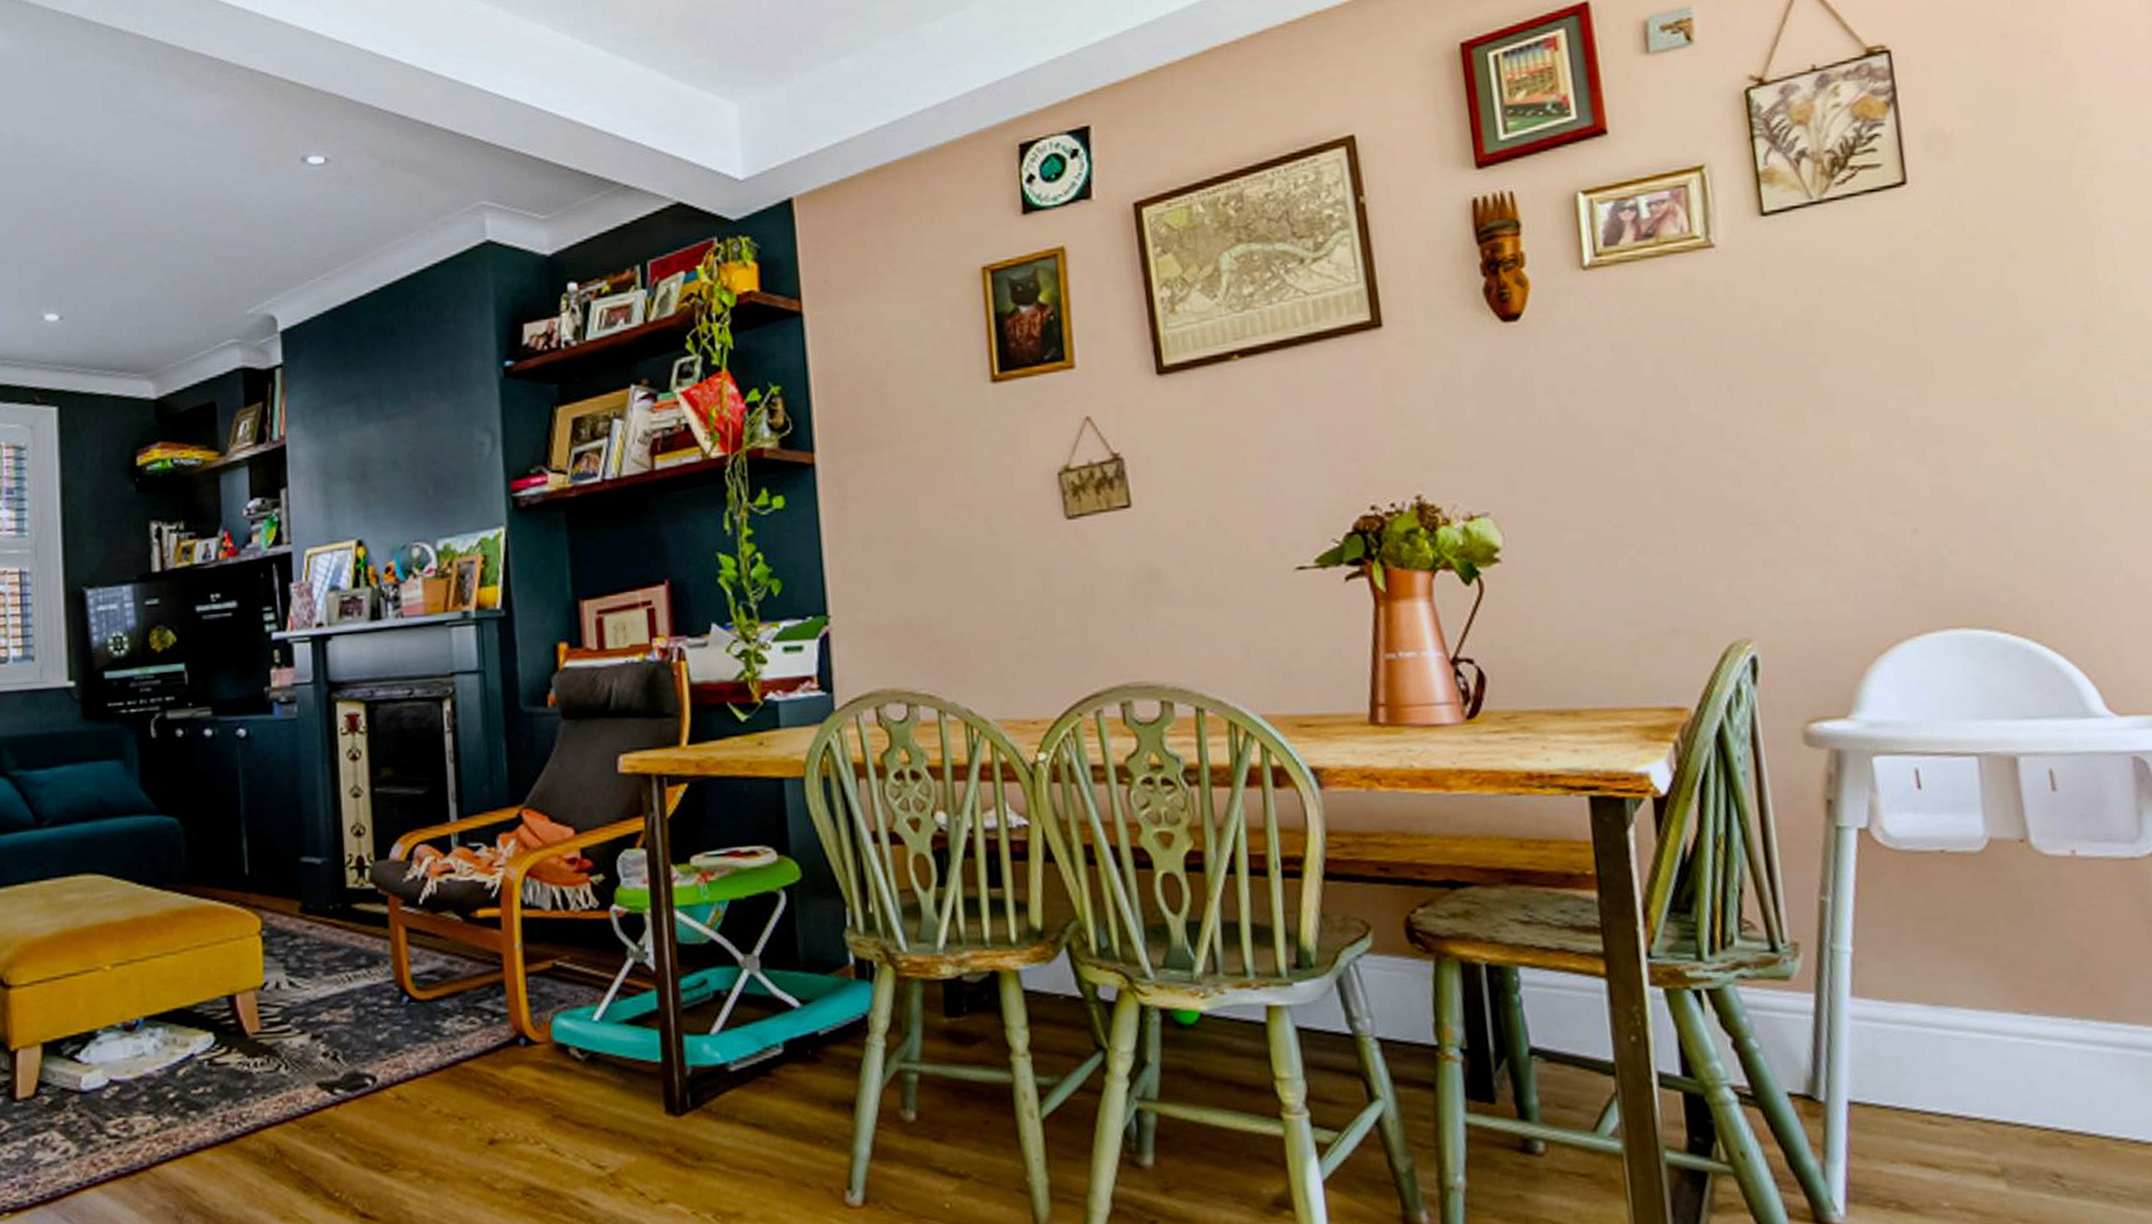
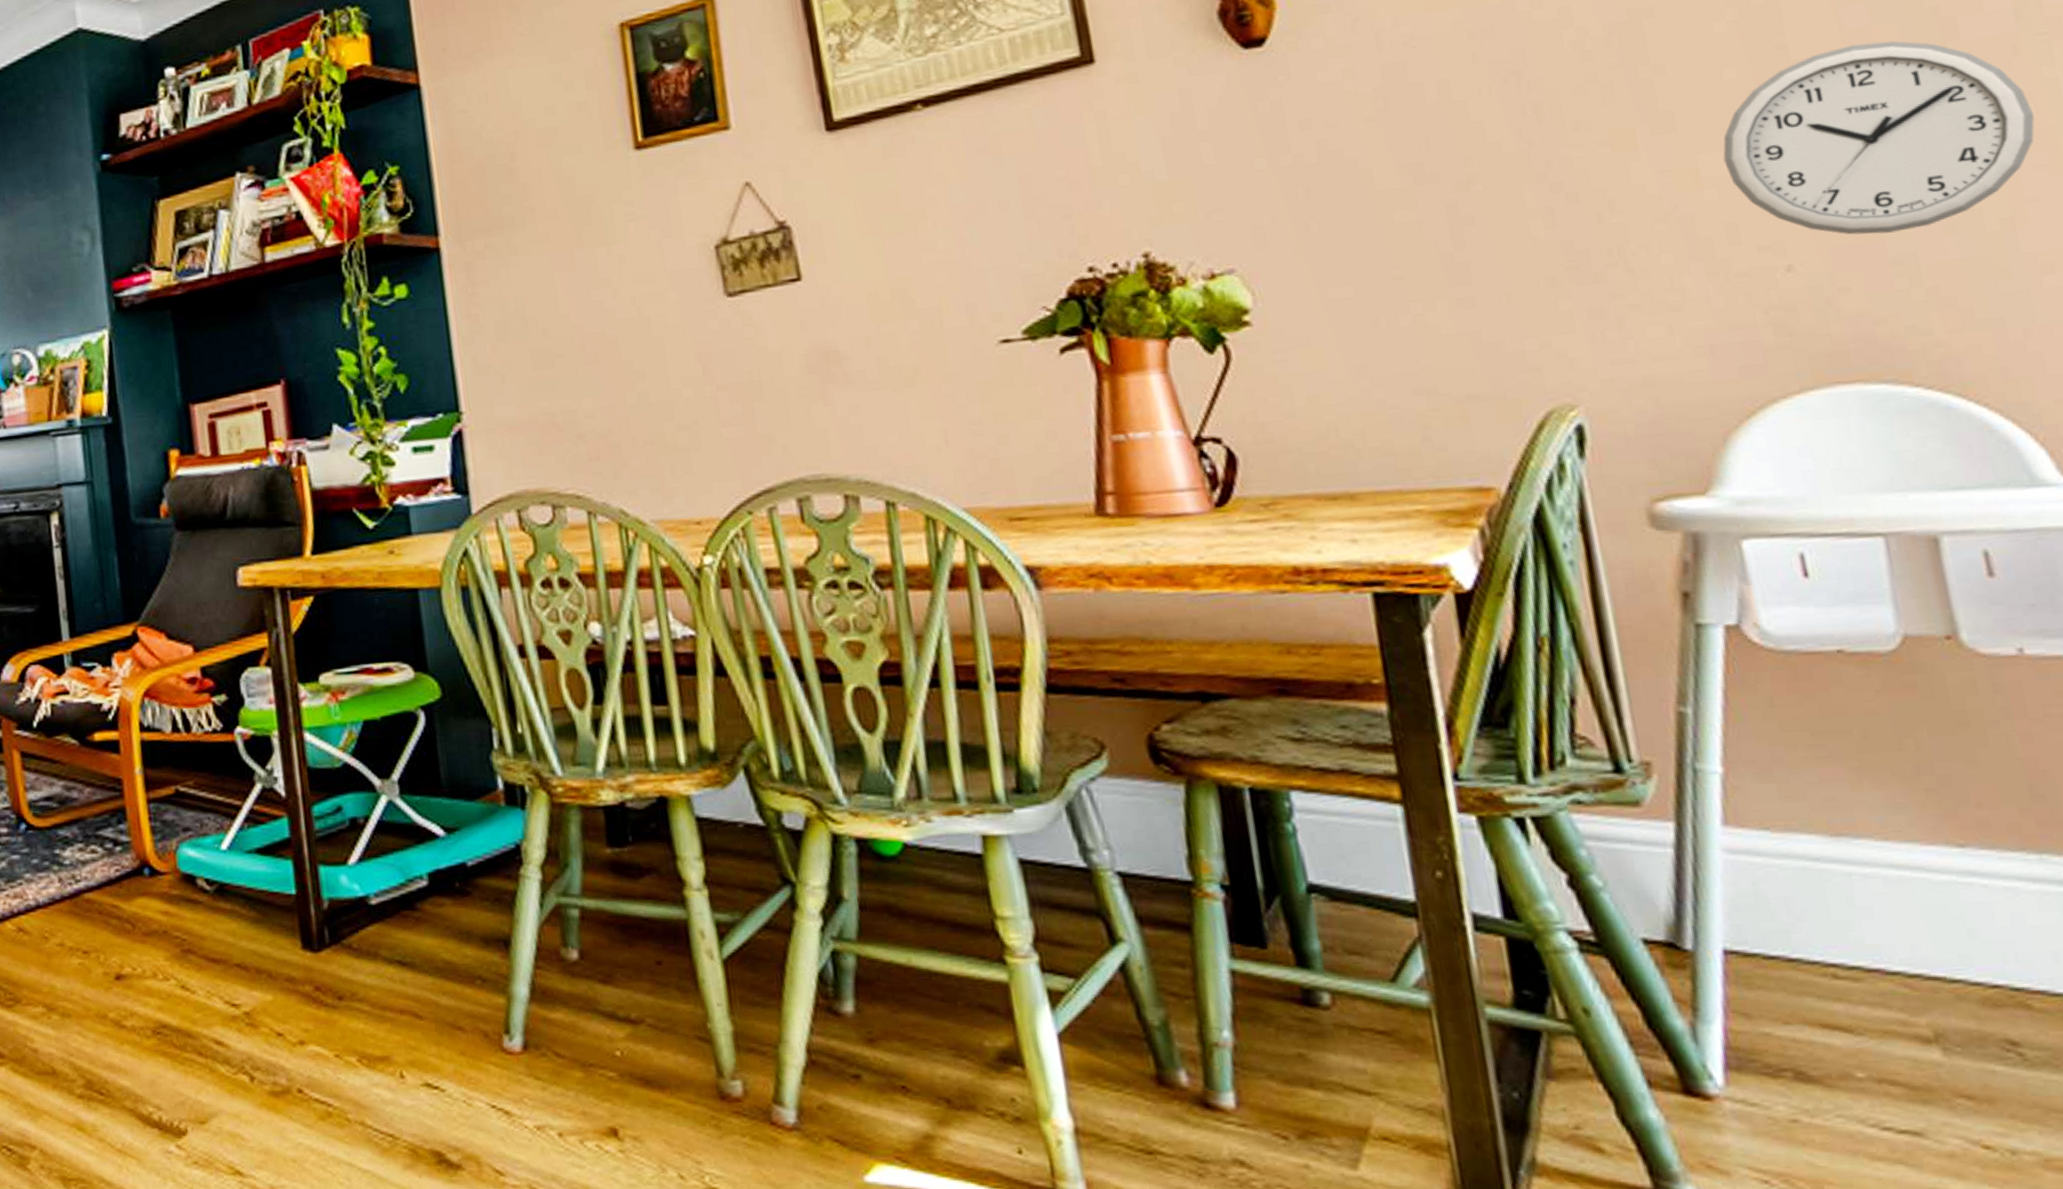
wall clock: none [1869,345,2097,505] -> present [1723,41,2035,235]

